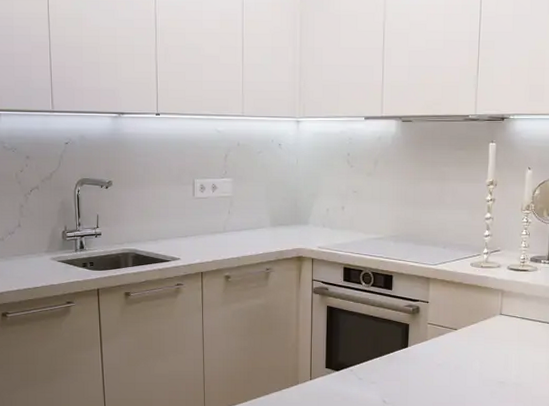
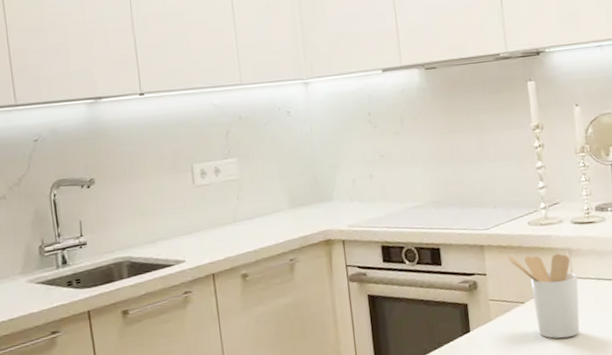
utensil holder: none [449,290,506,363] -> present [508,253,580,339]

